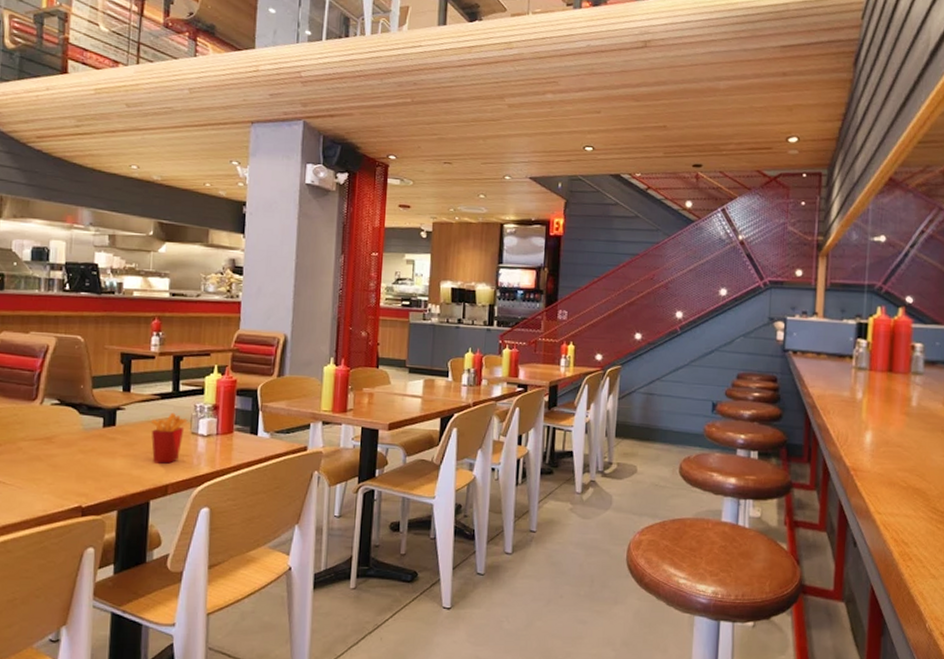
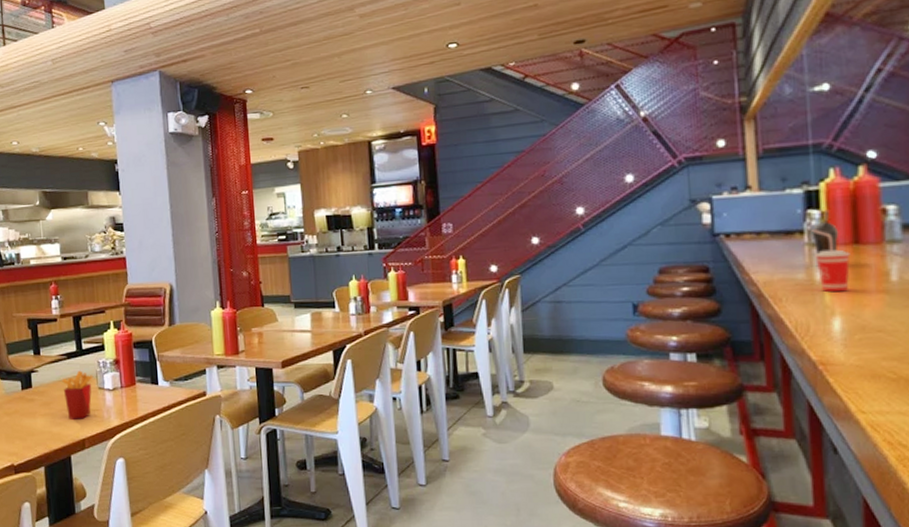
beverage cup: none [858,341,879,376] -> present [812,210,839,254]
beverage cup: none [859,356,885,411] -> present [812,230,851,293]

